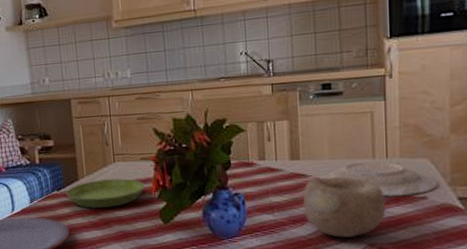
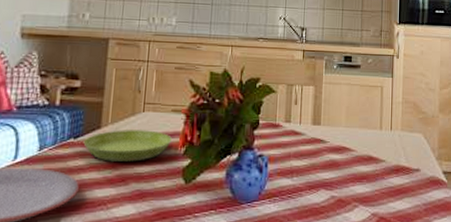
bowl: present [302,176,386,238] -> none [319,143,388,207]
plate: present [318,161,438,197] -> none [334,133,429,167]

